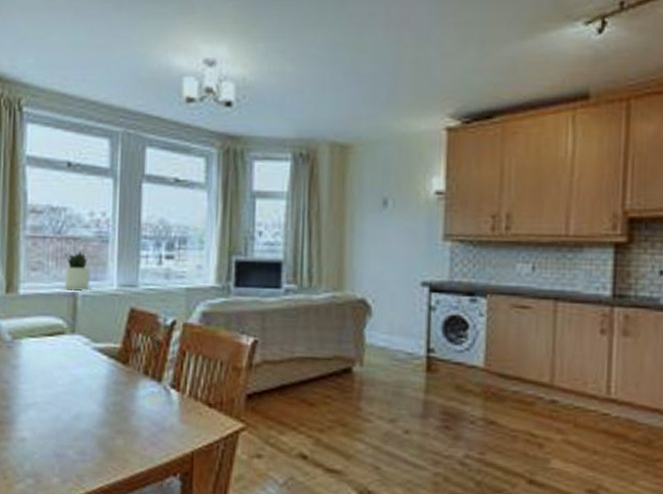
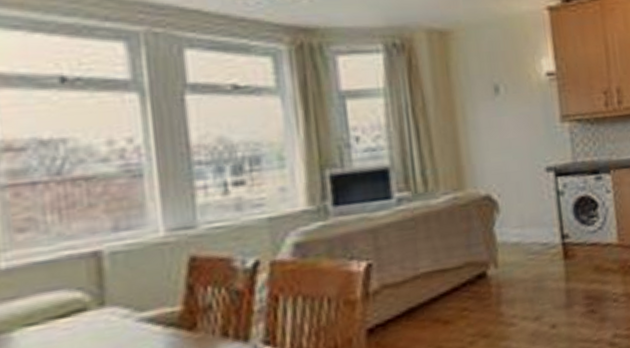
planter: present [62,251,91,291] -> none [74,193,124,251]

